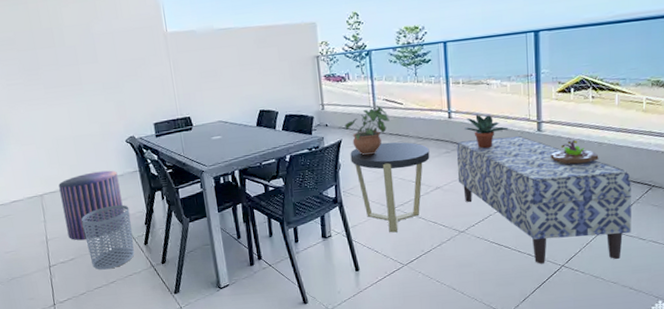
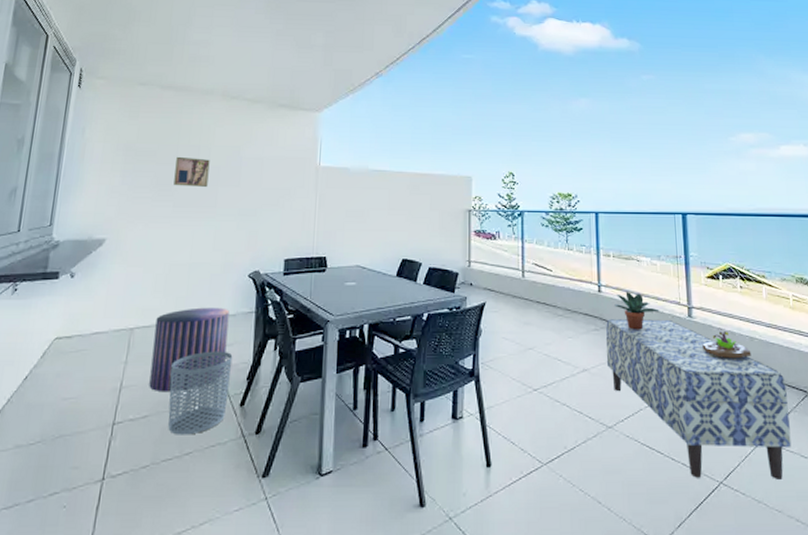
wall art: none [34,40,69,70] -> present [174,156,210,187]
potted plant: present [345,104,390,156] -> none [490,267,538,323]
side table: present [350,142,430,233] -> none [493,311,578,421]

